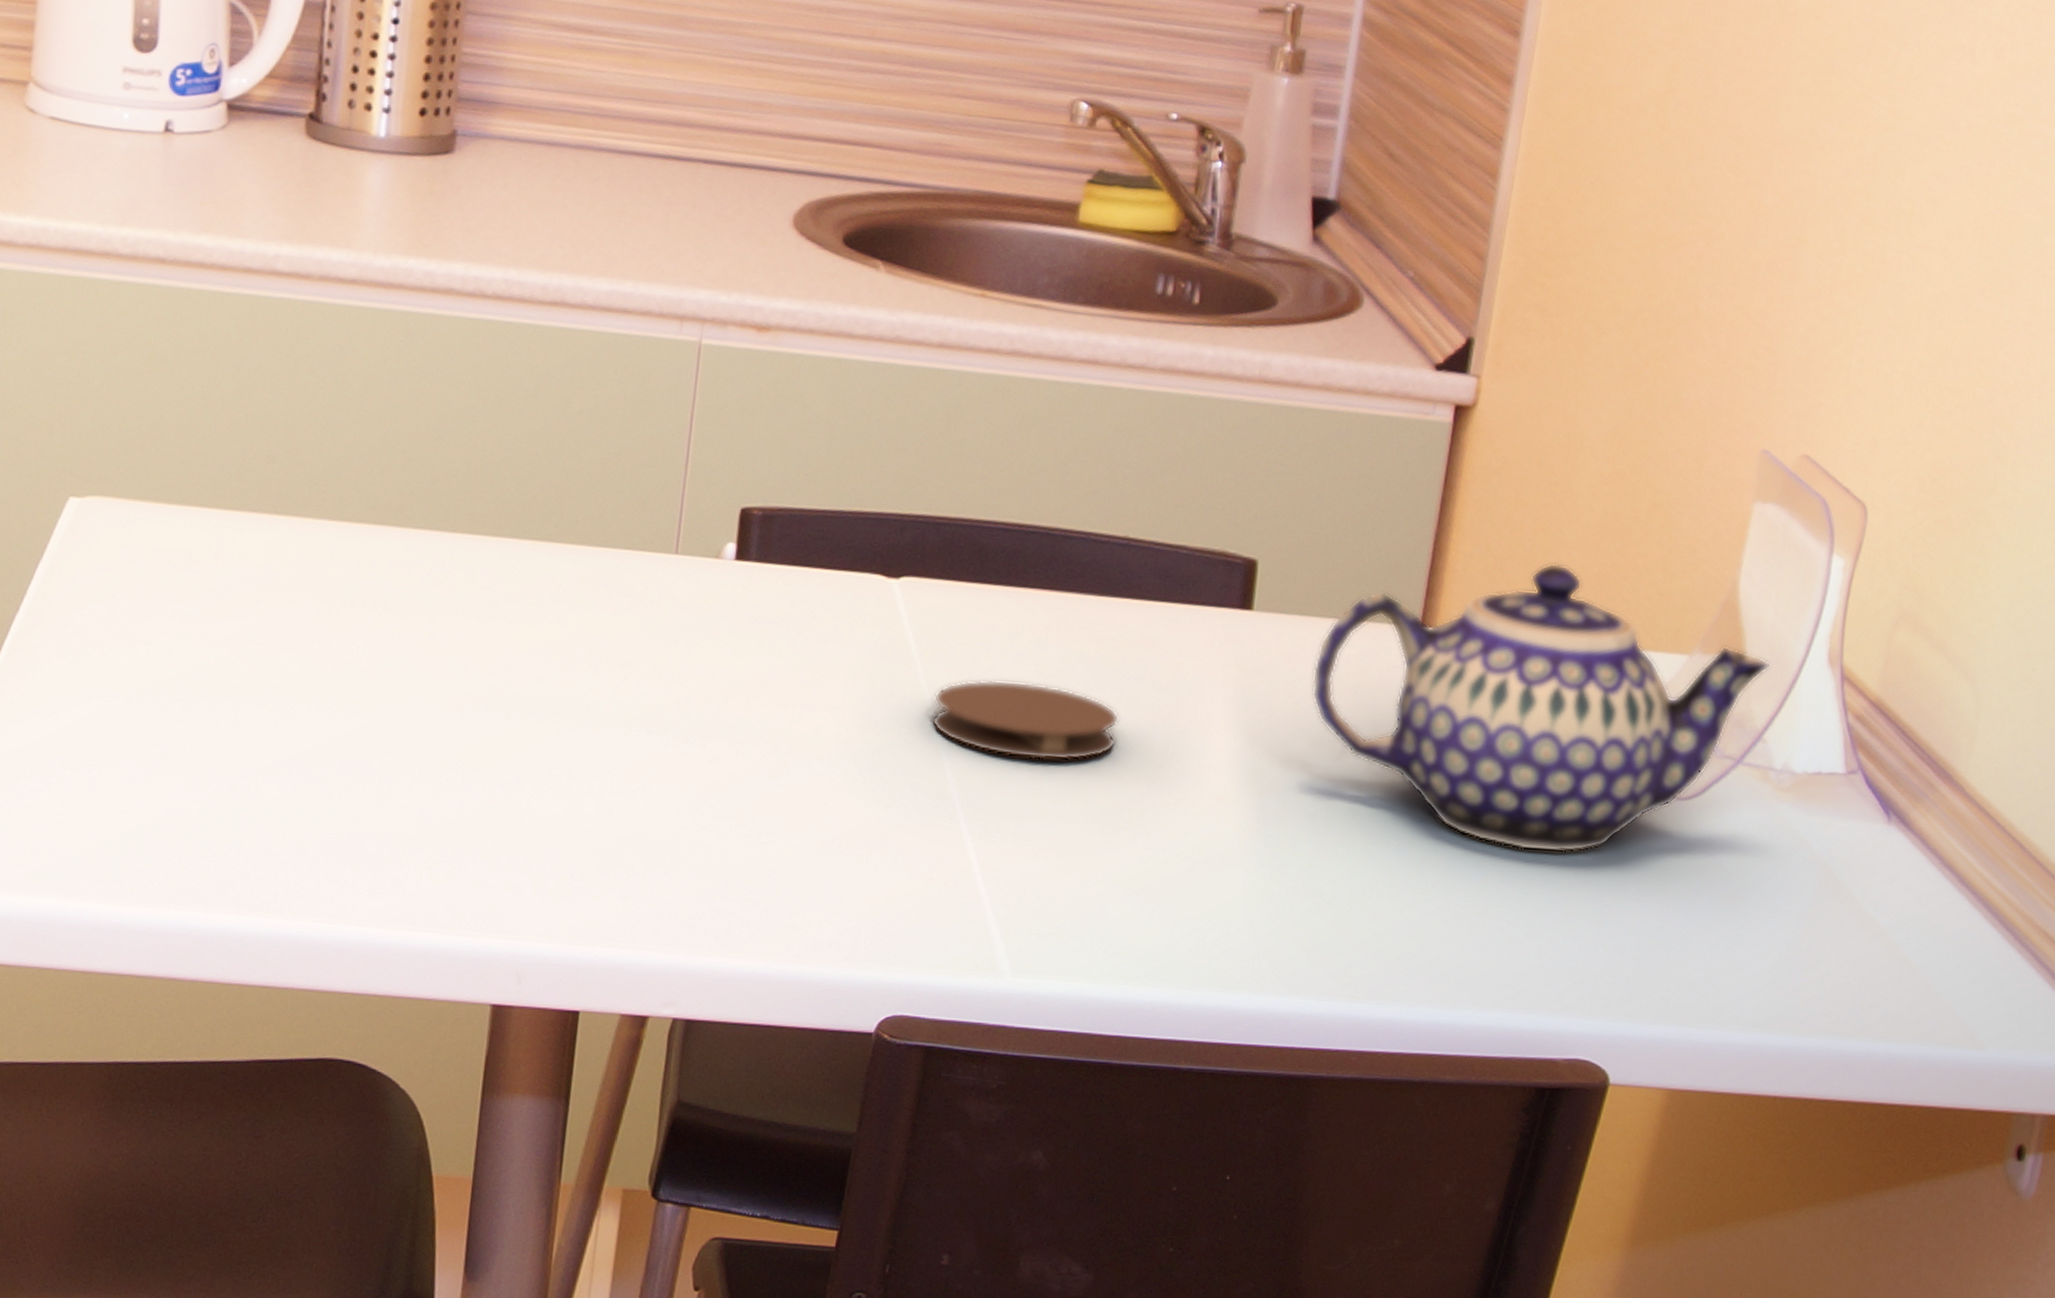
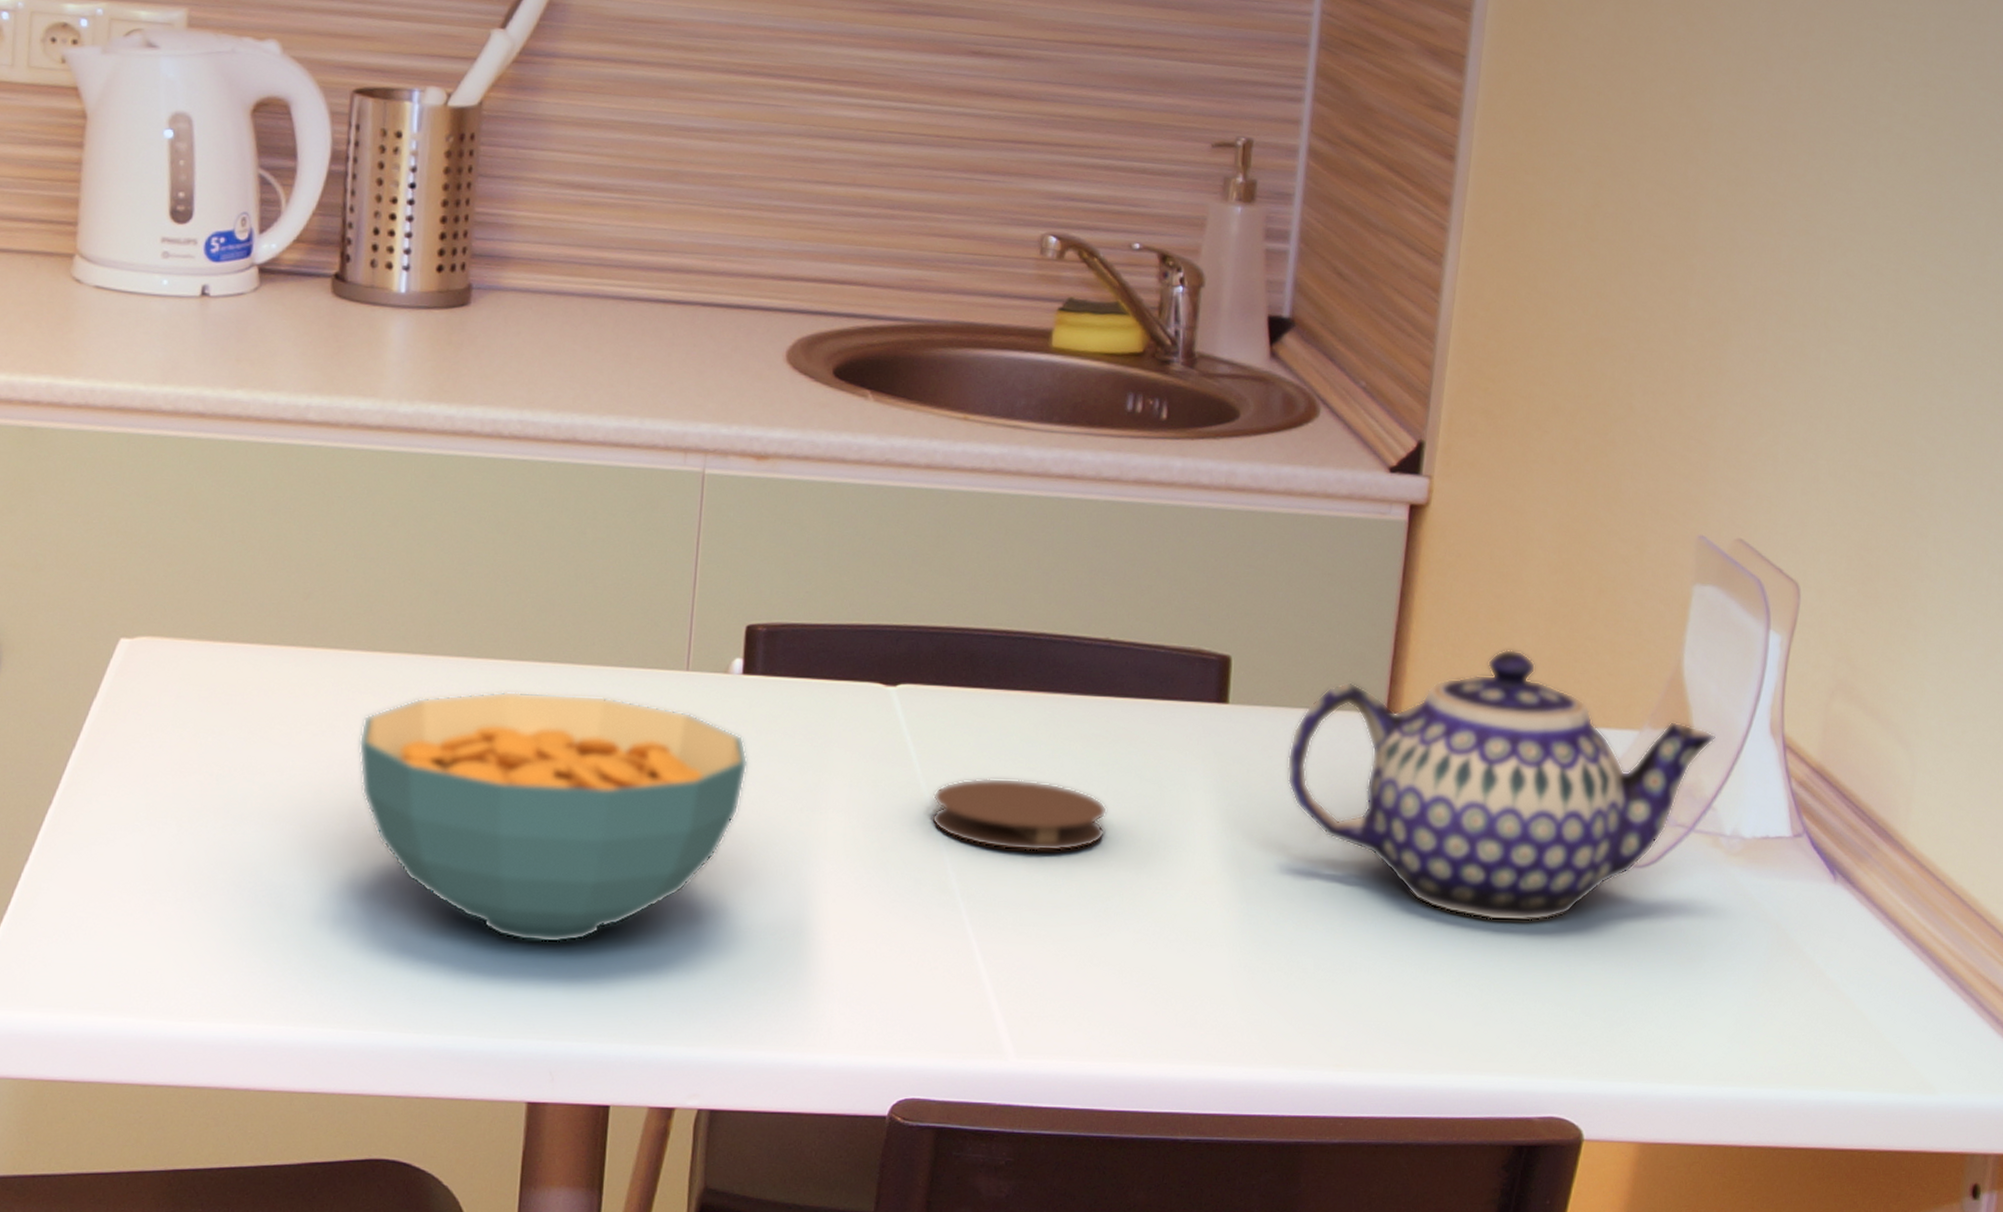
cereal bowl: none [322,568,738,839] -> present [358,691,748,943]

